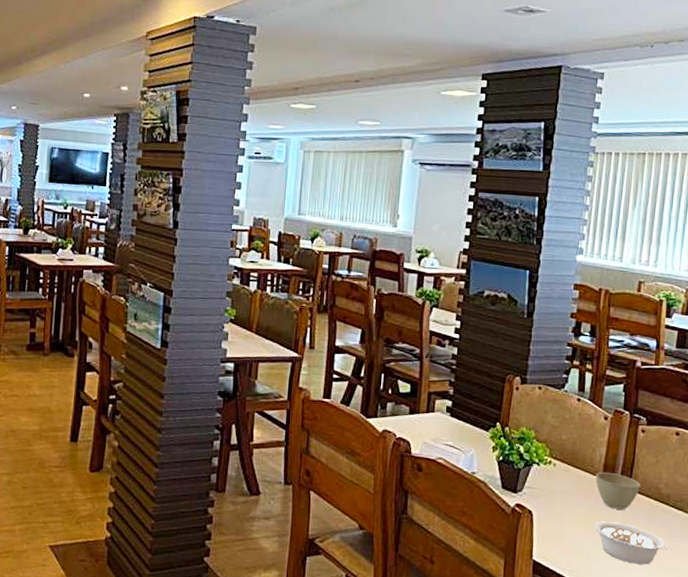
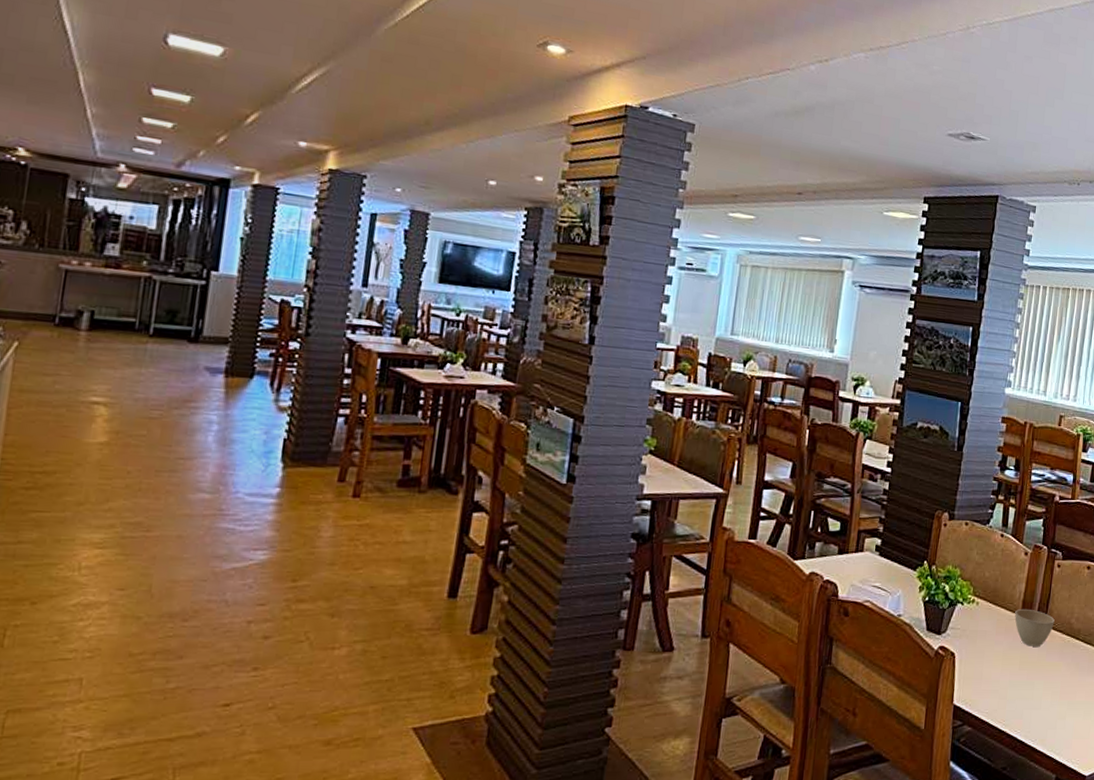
legume: present [594,521,672,565] -> none [1011,659,1081,702]

